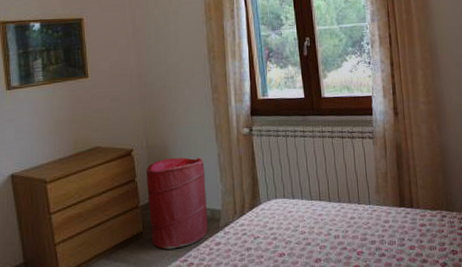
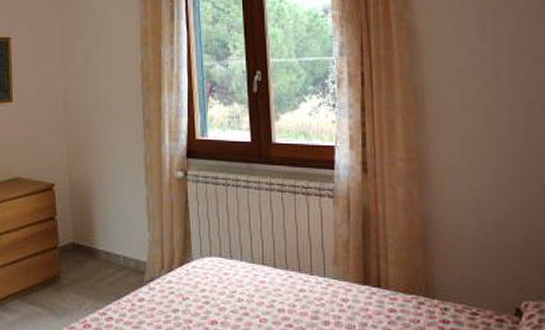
laundry hamper: present [145,157,209,250] -> none [66,198,132,299]

